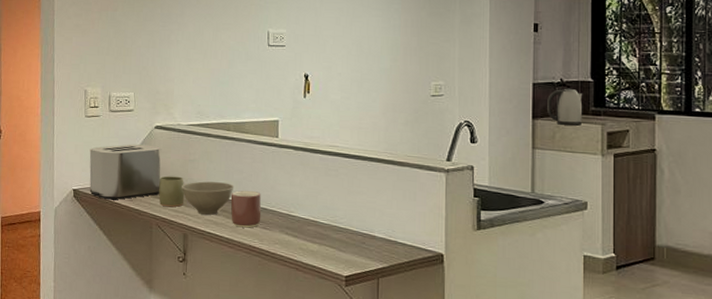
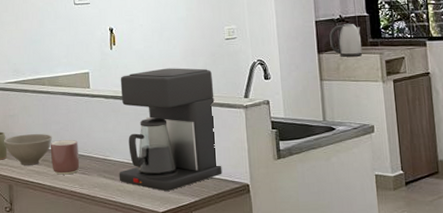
coffee maker: none [302,122,415,254] -> present [119,68,222,191]

